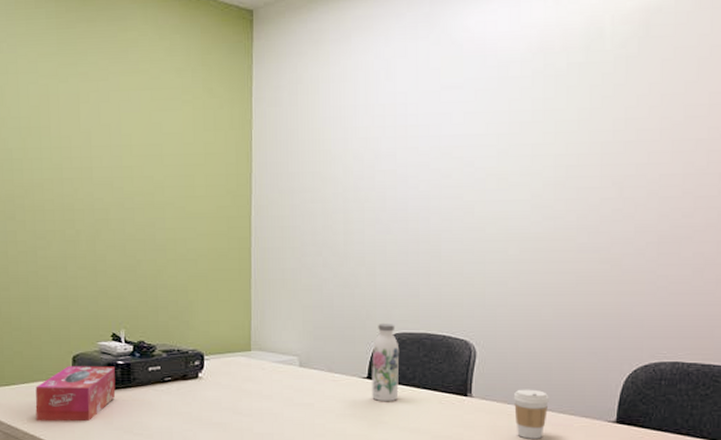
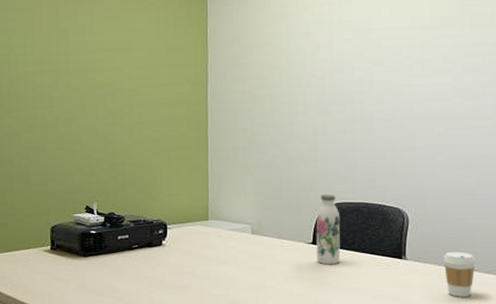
tissue box: present [35,366,116,422] -> none [17,235,89,286]

